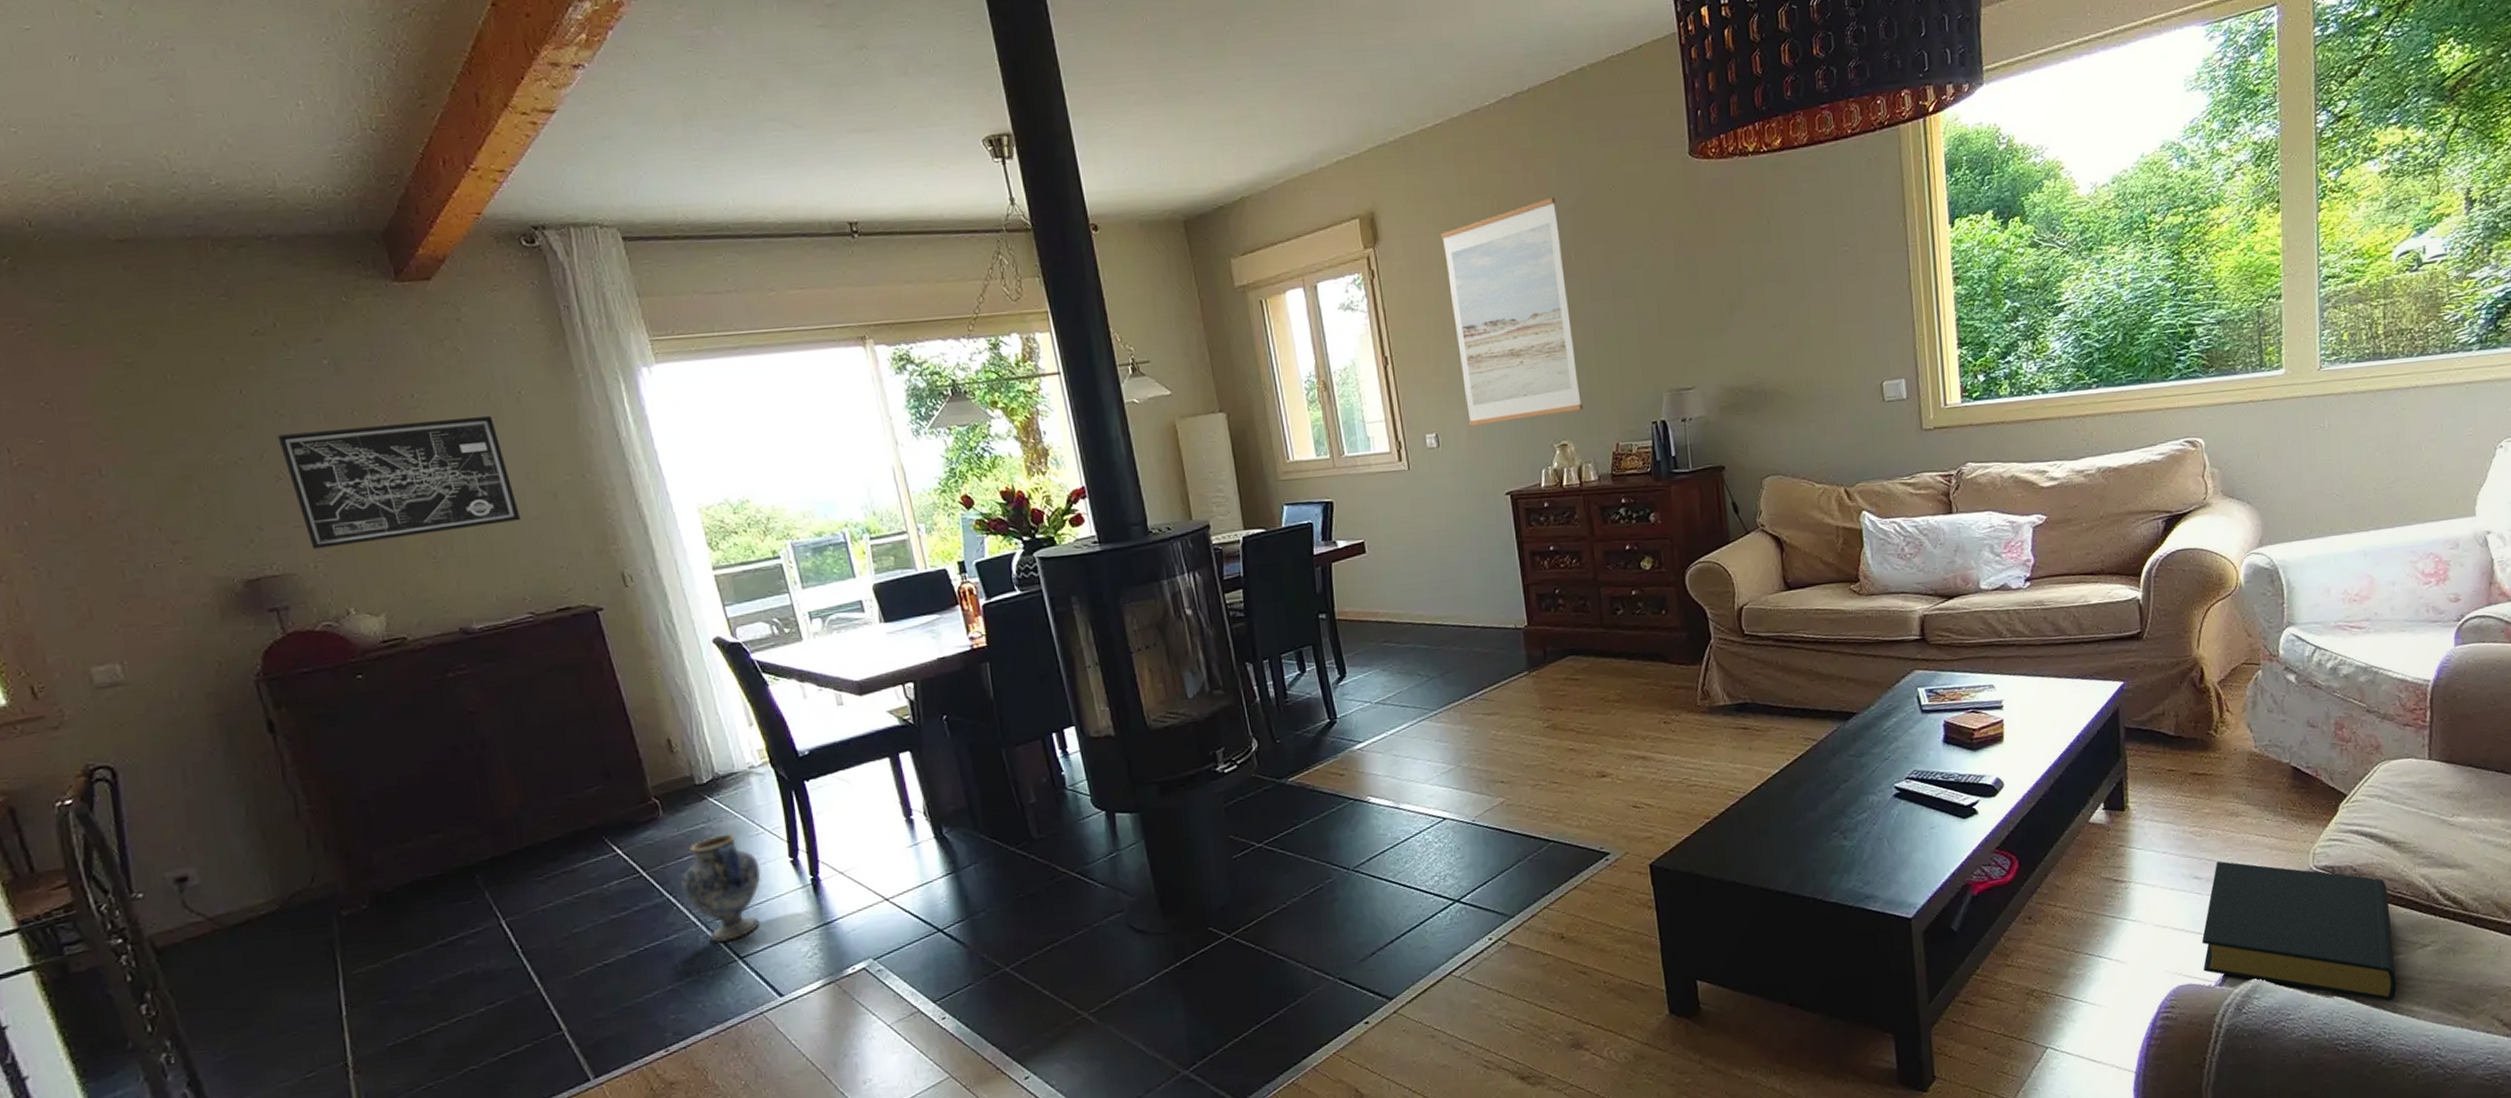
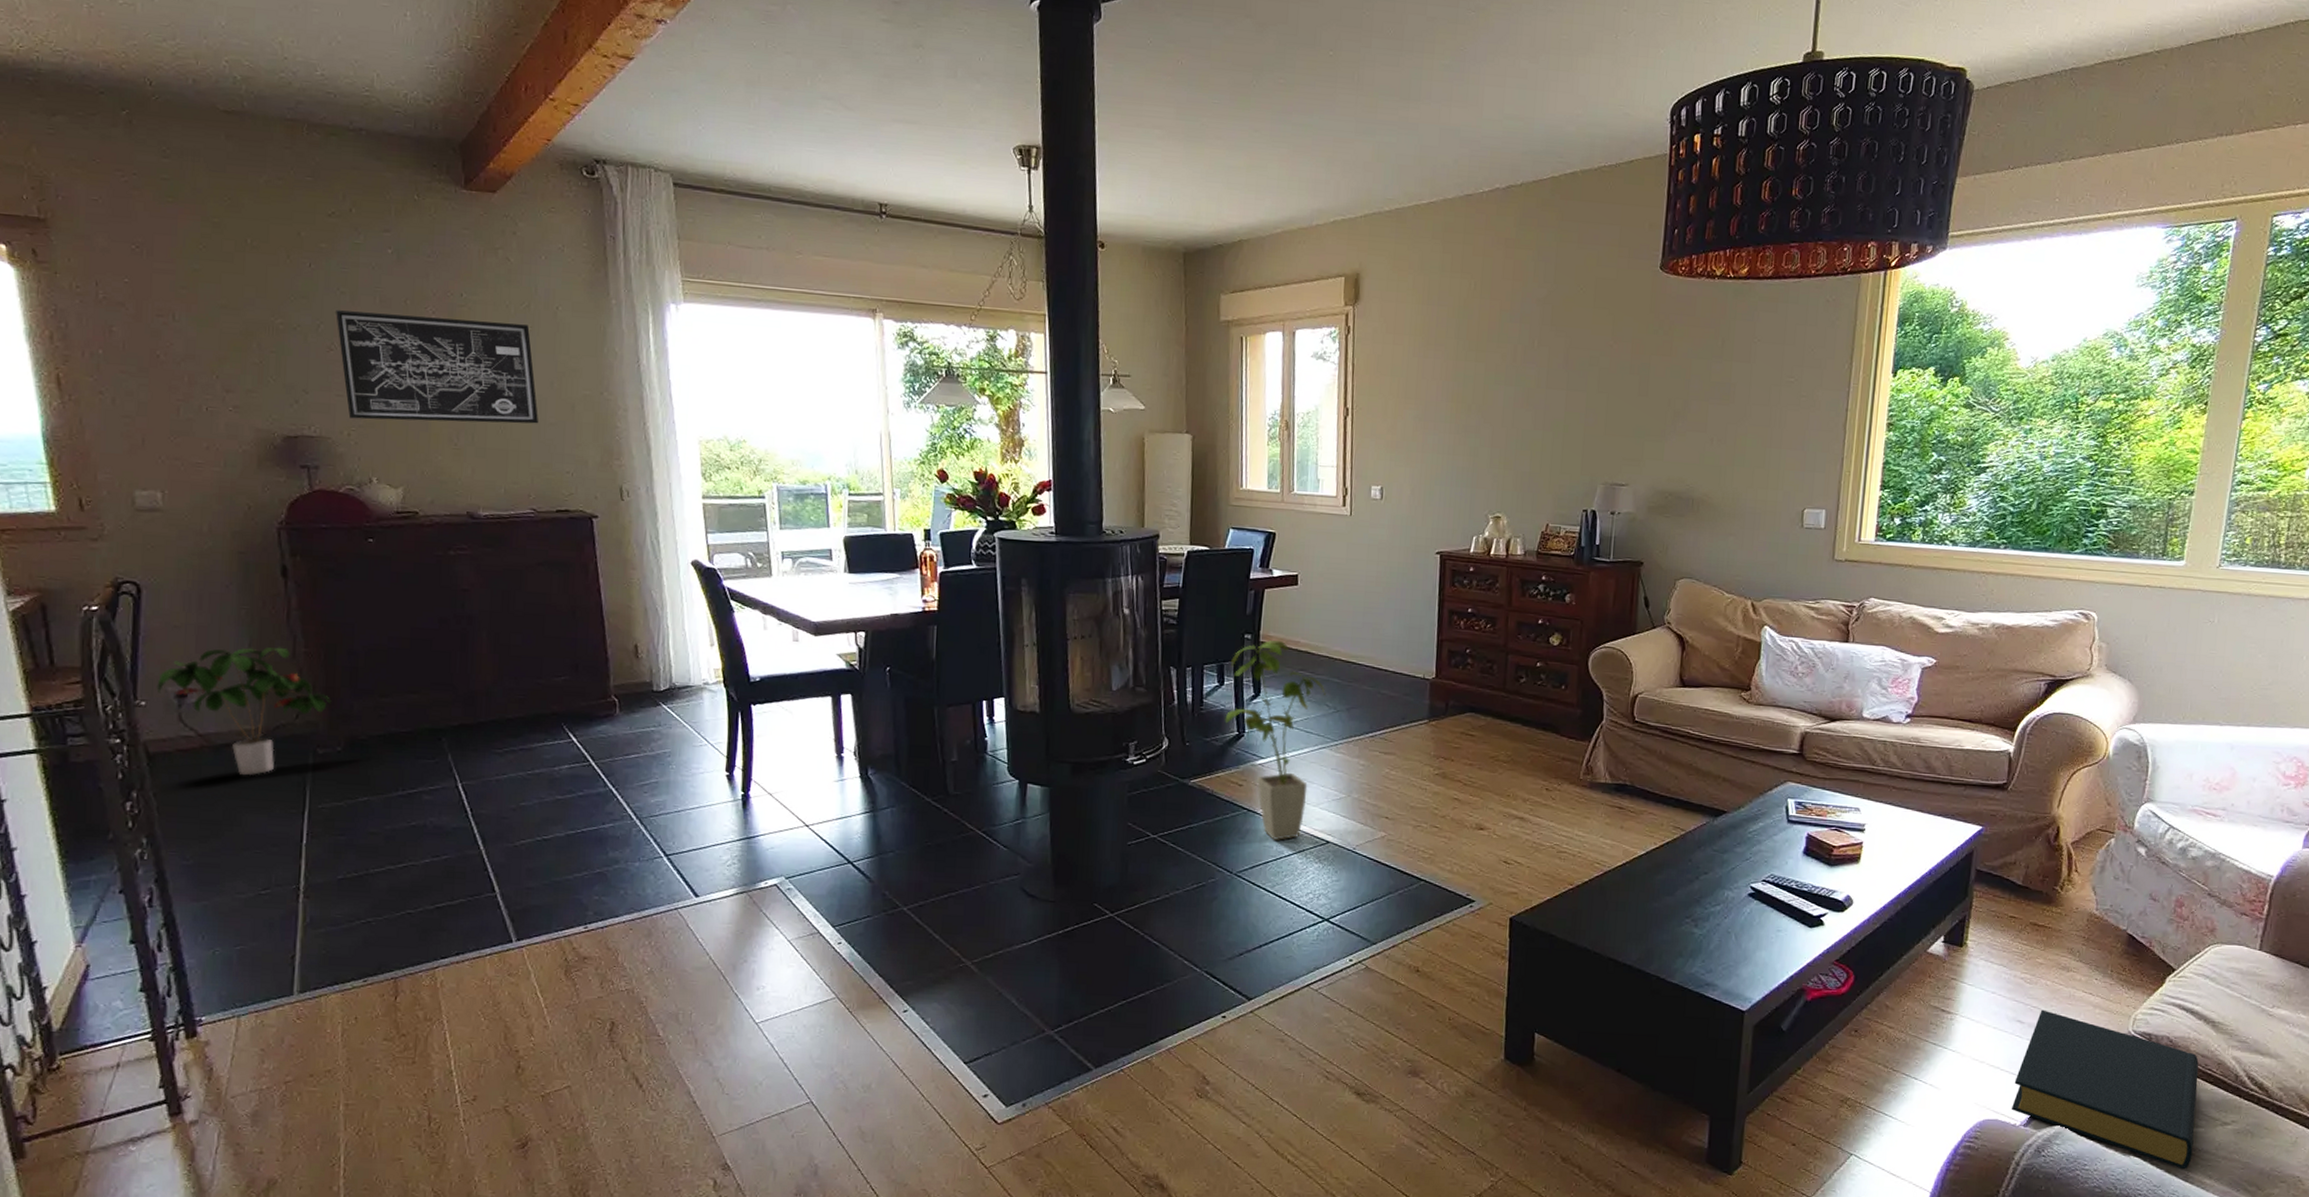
potted plant: none [151,808,348,954] -> present [157,647,332,776]
ceramic jug: present [680,834,762,943] -> none [624,740,698,839]
house plant: none [1308,615,1415,827] -> present [1225,640,1326,840]
wall art: present [1441,197,1583,427] -> none [1413,287,1529,488]

